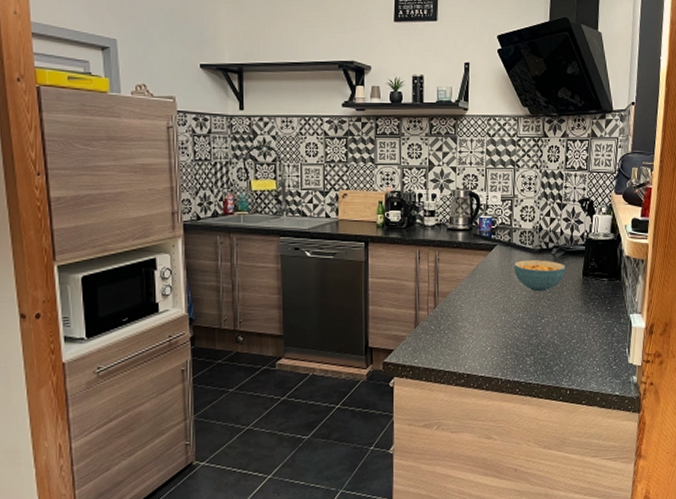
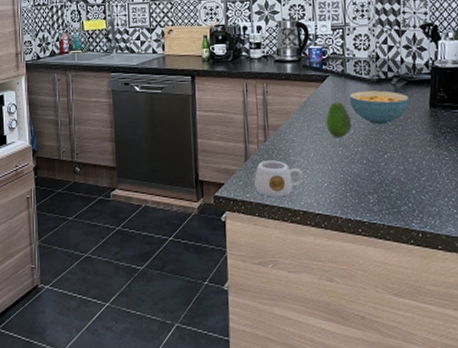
mug: none [423,326,469,362] -> present [254,160,304,197]
fruit: none [492,270,514,305] -> present [326,102,351,138]

